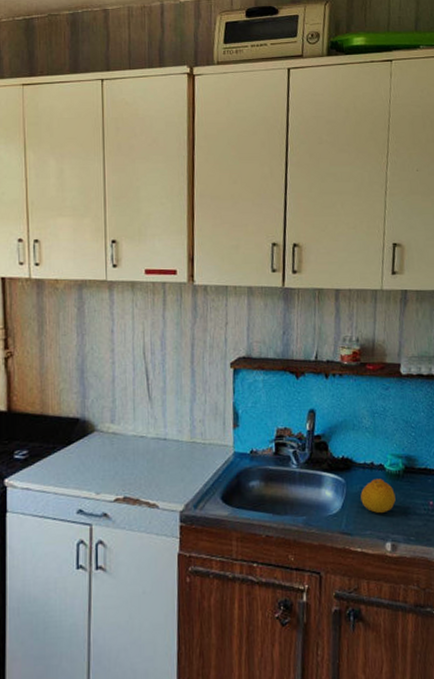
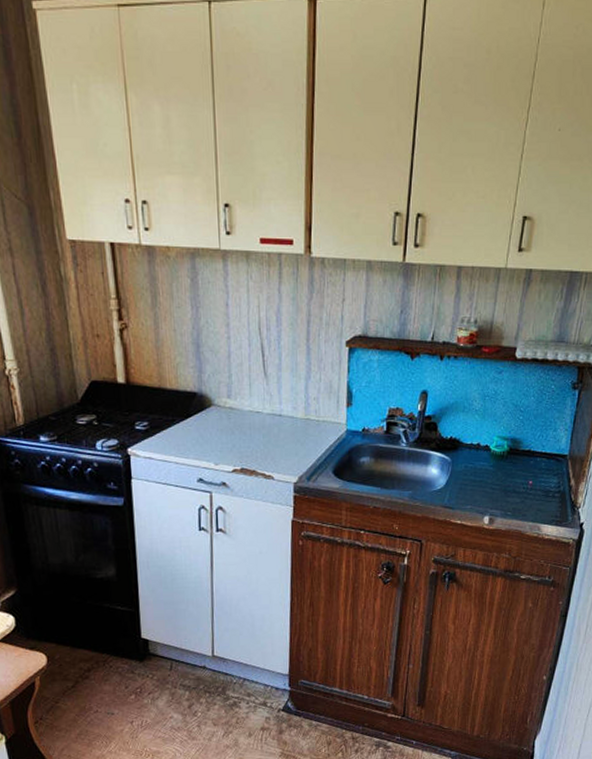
fruit: present [360,479,396,513] -> none [465,459,497,490]

